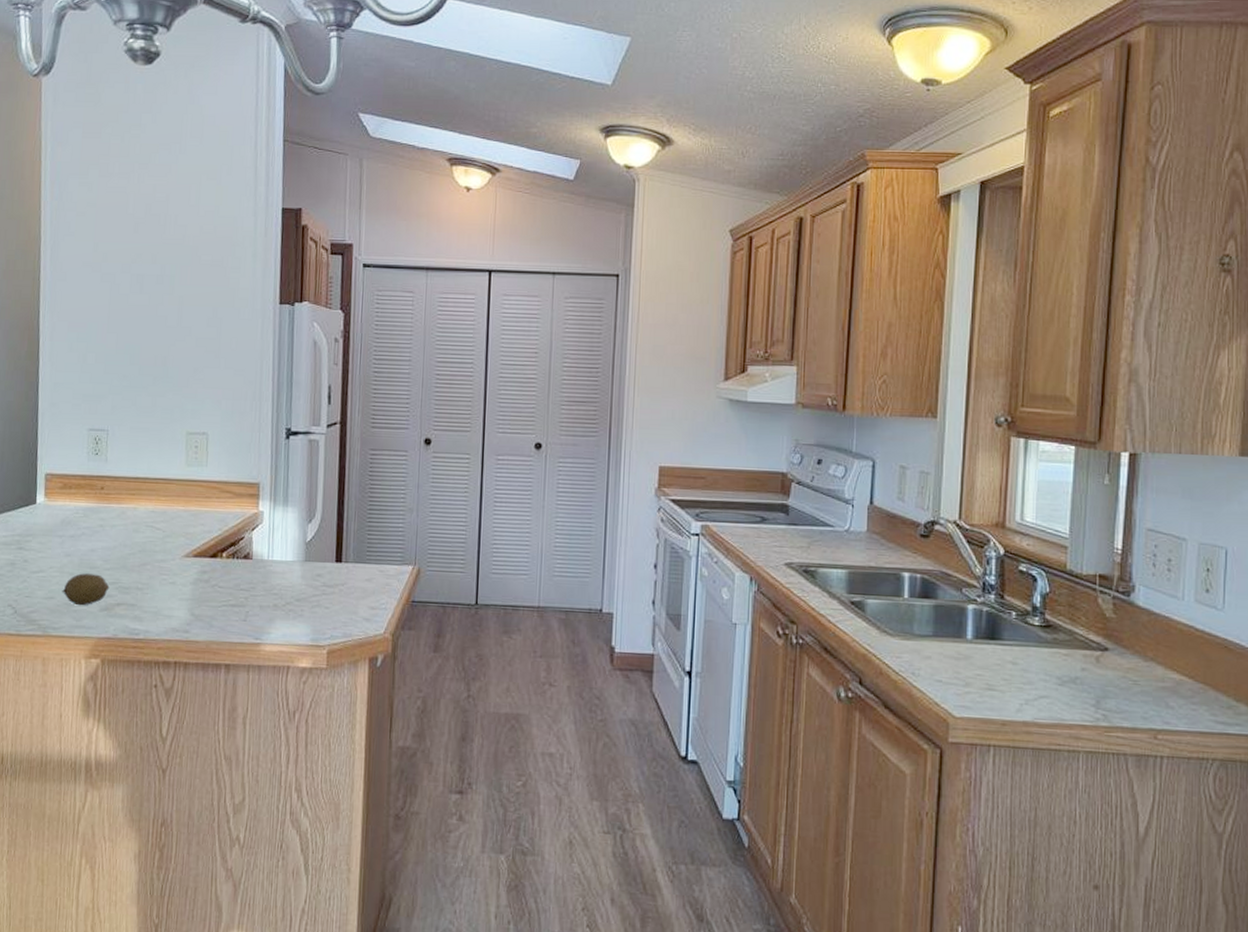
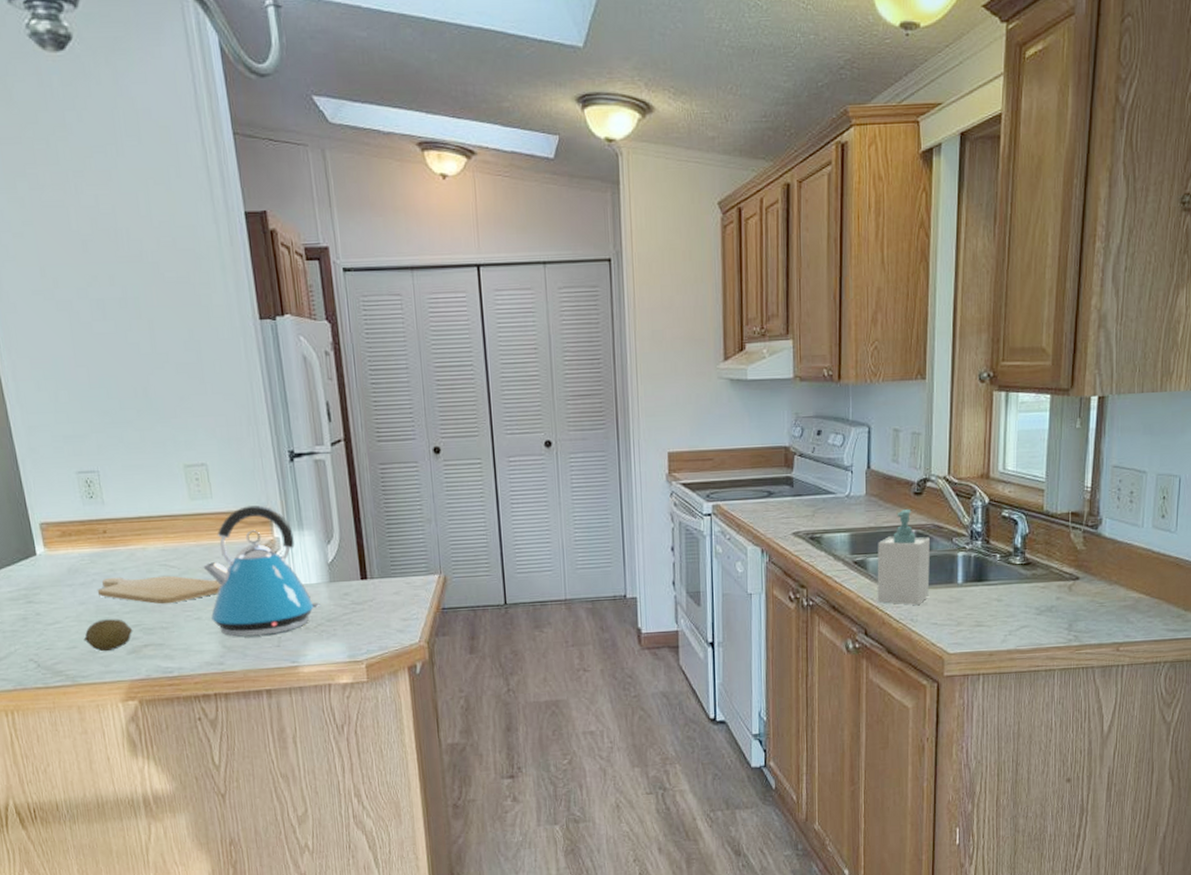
chopping board: none [84,532,201,566] -> present [97,575,221,605]
kettle: none [185,476,293,608] -> present [203,505,322,637]
soap bottle: none [875,551,938,657] -> present [877,508,931,605]

